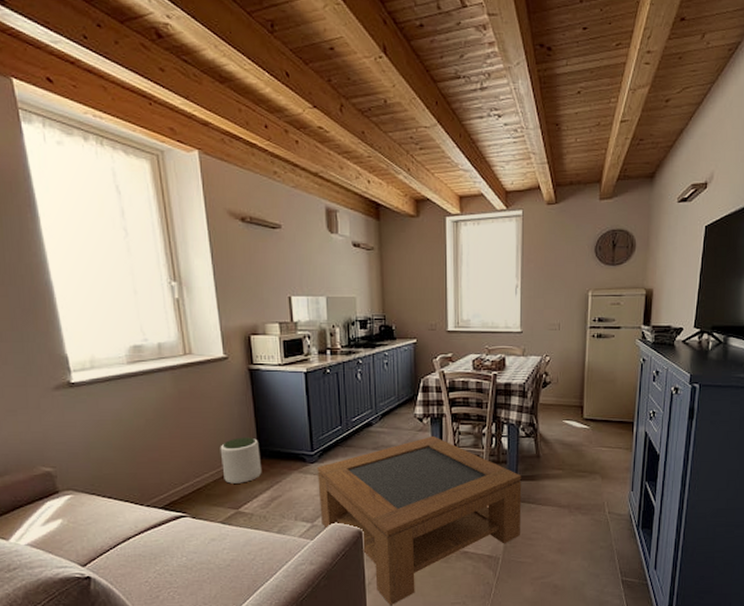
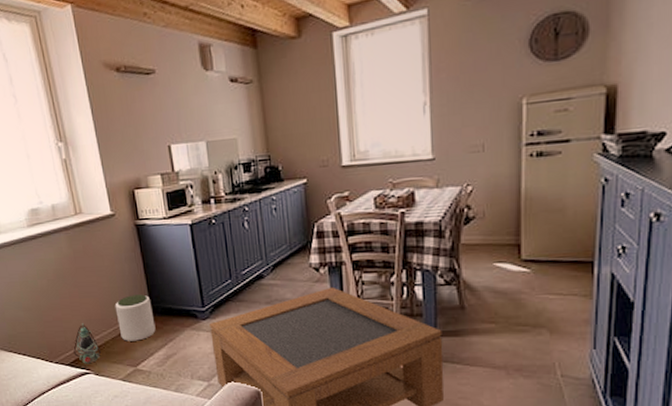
lantern: none [169,465,200,507] -> present [73,323,101,364]

